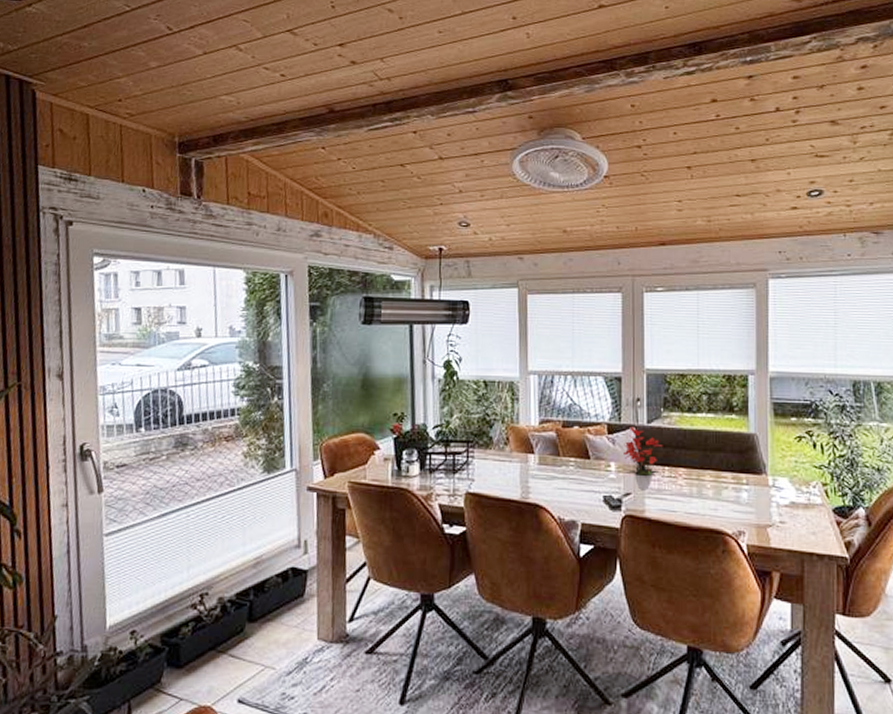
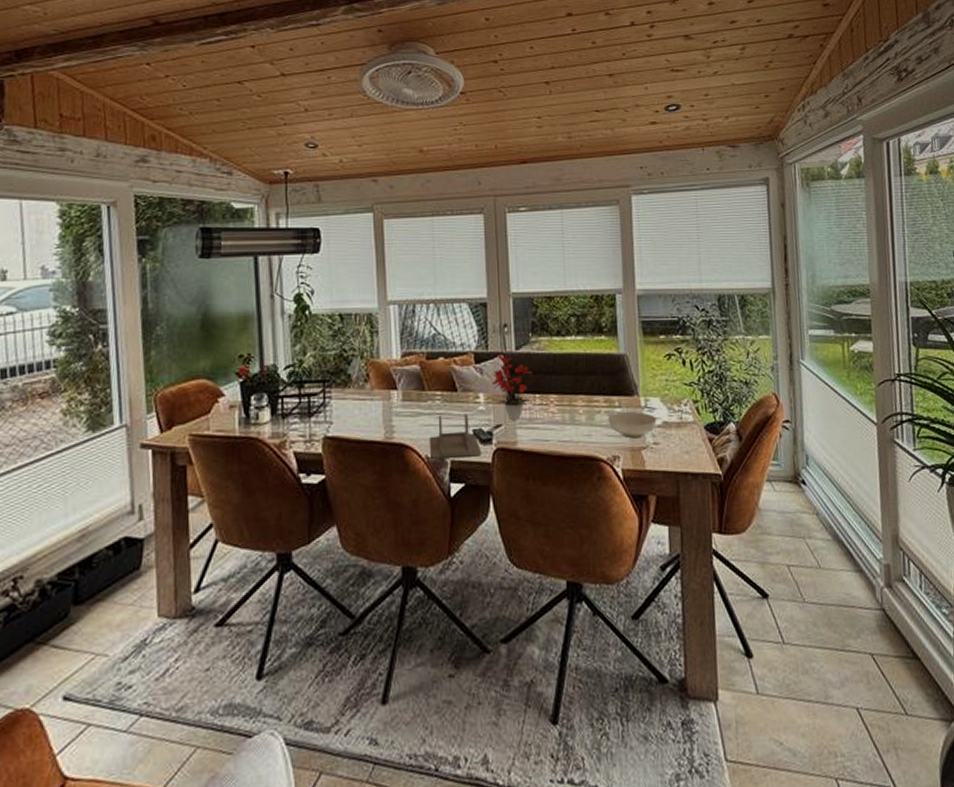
napkin holder: none [561,480,611,521] -> present [429,413,482,459]
bowl: none [735,489,784,515] -> present [608,411,657,438]

